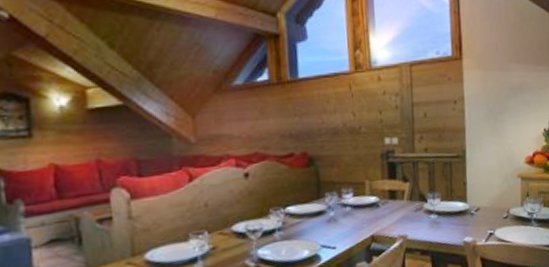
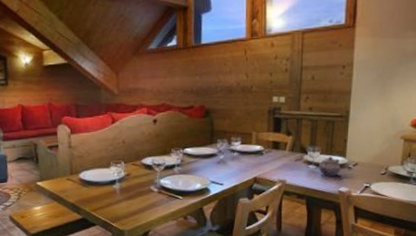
teapot: none [441,202,463,226] -> present [319,156,341,176]

